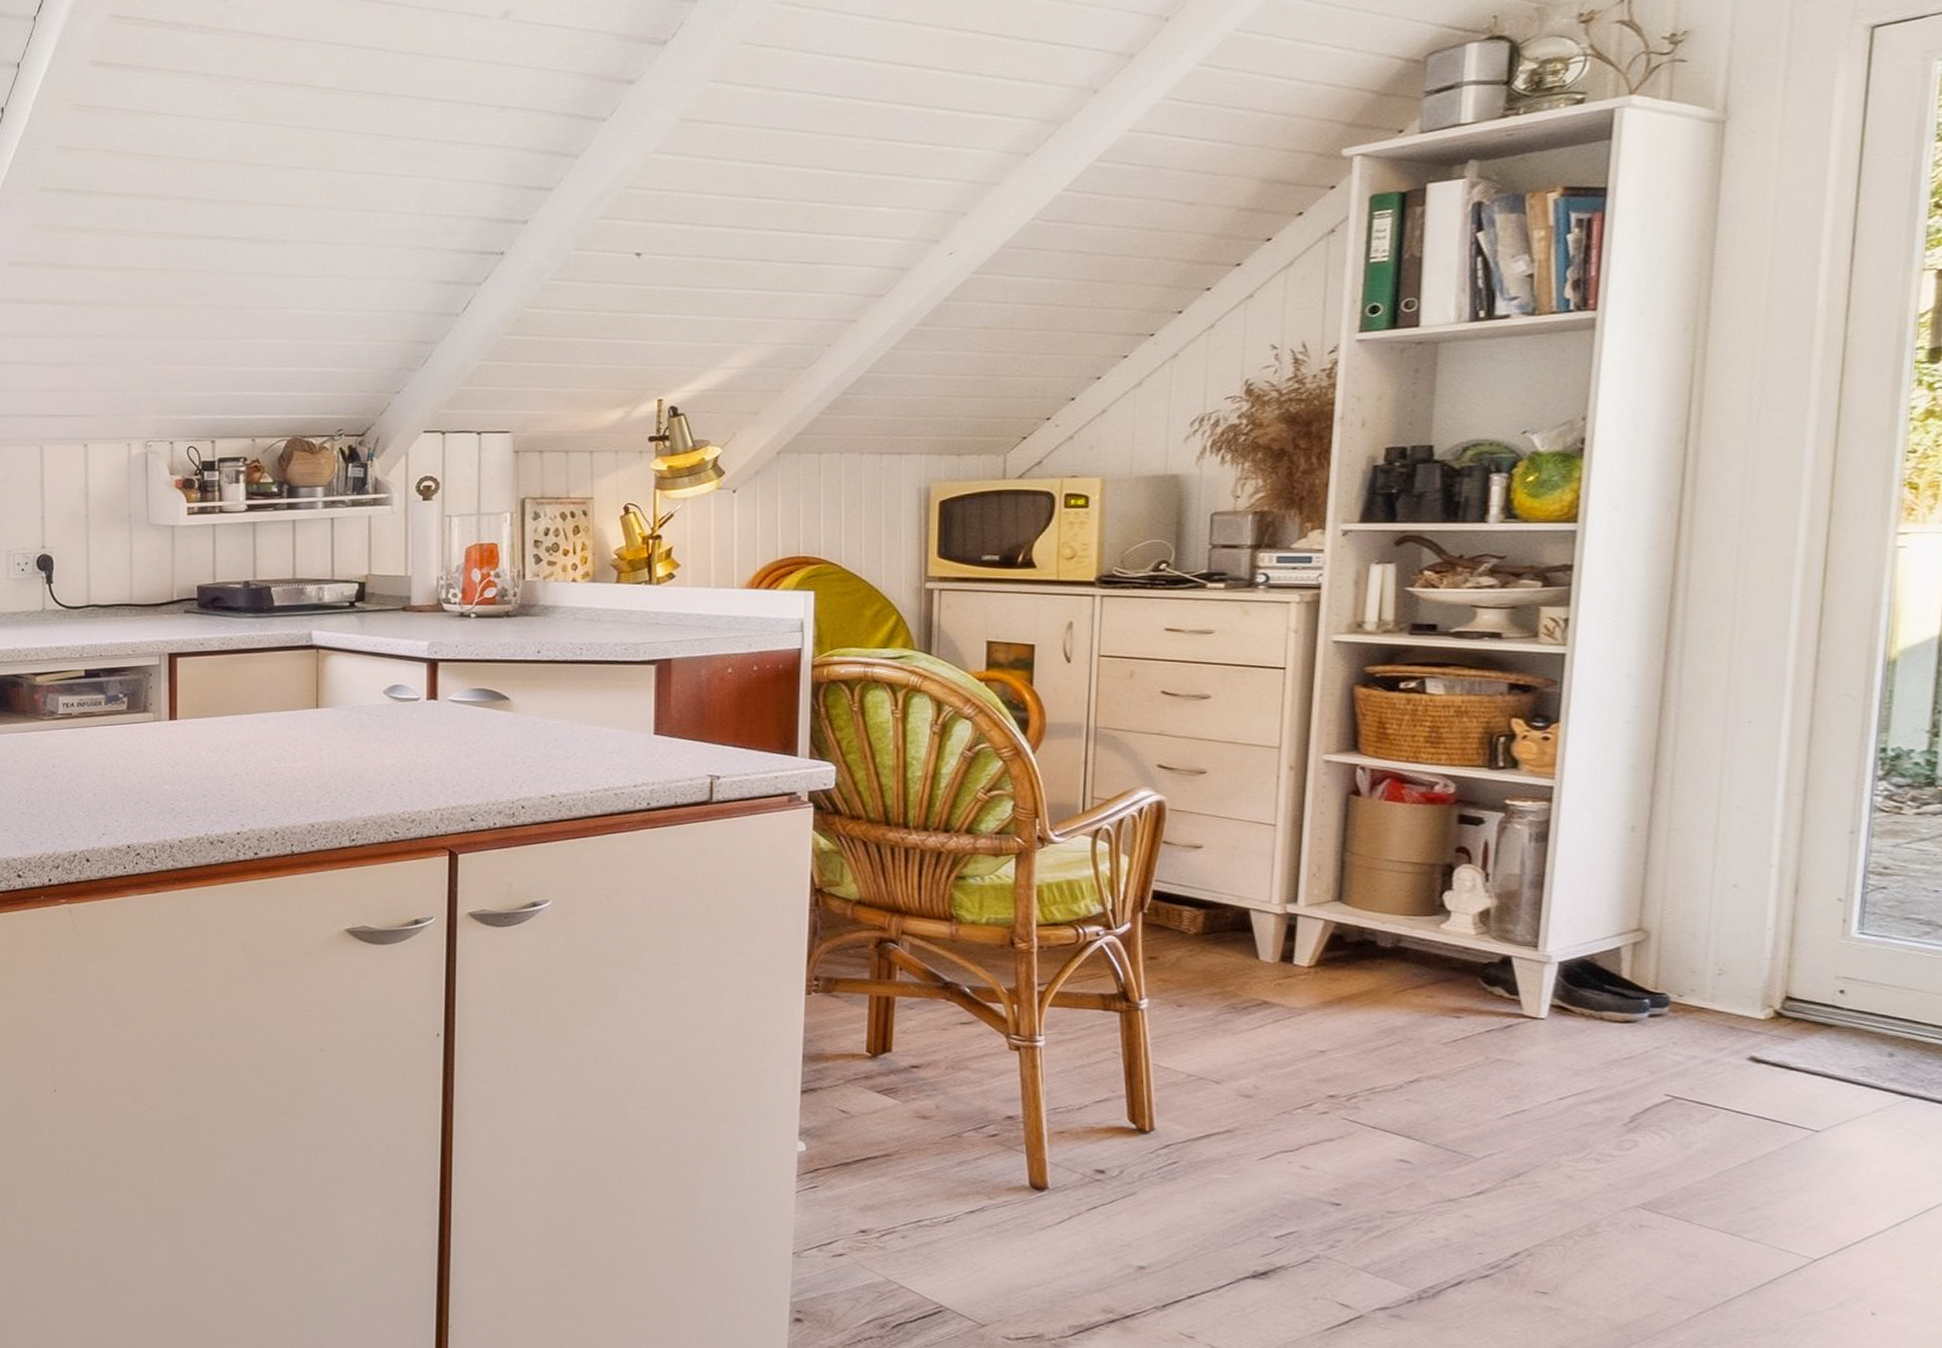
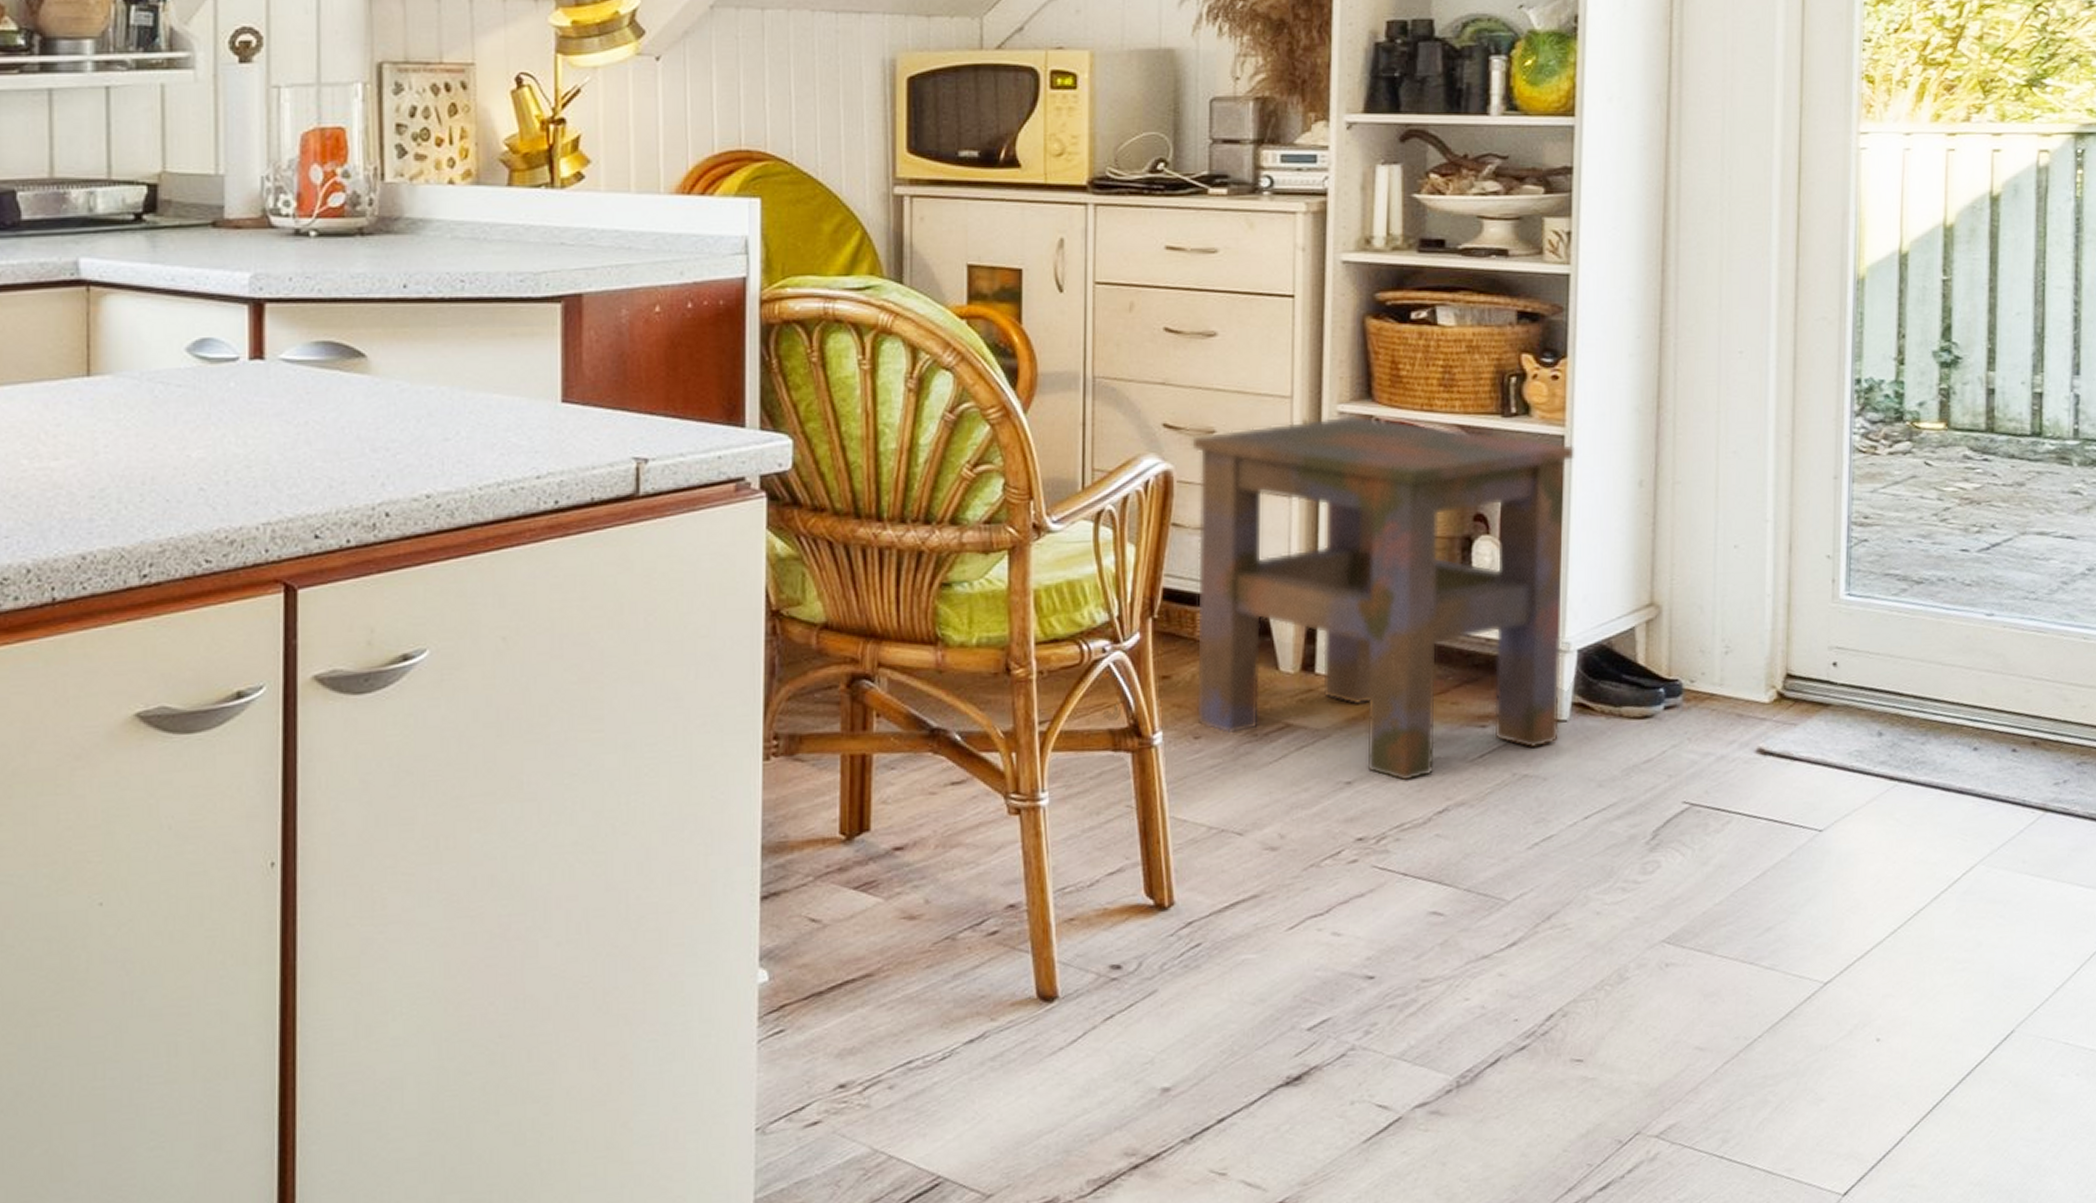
side table: none [1179,763,1565,1055] -> present [1190,415,1576,781]

